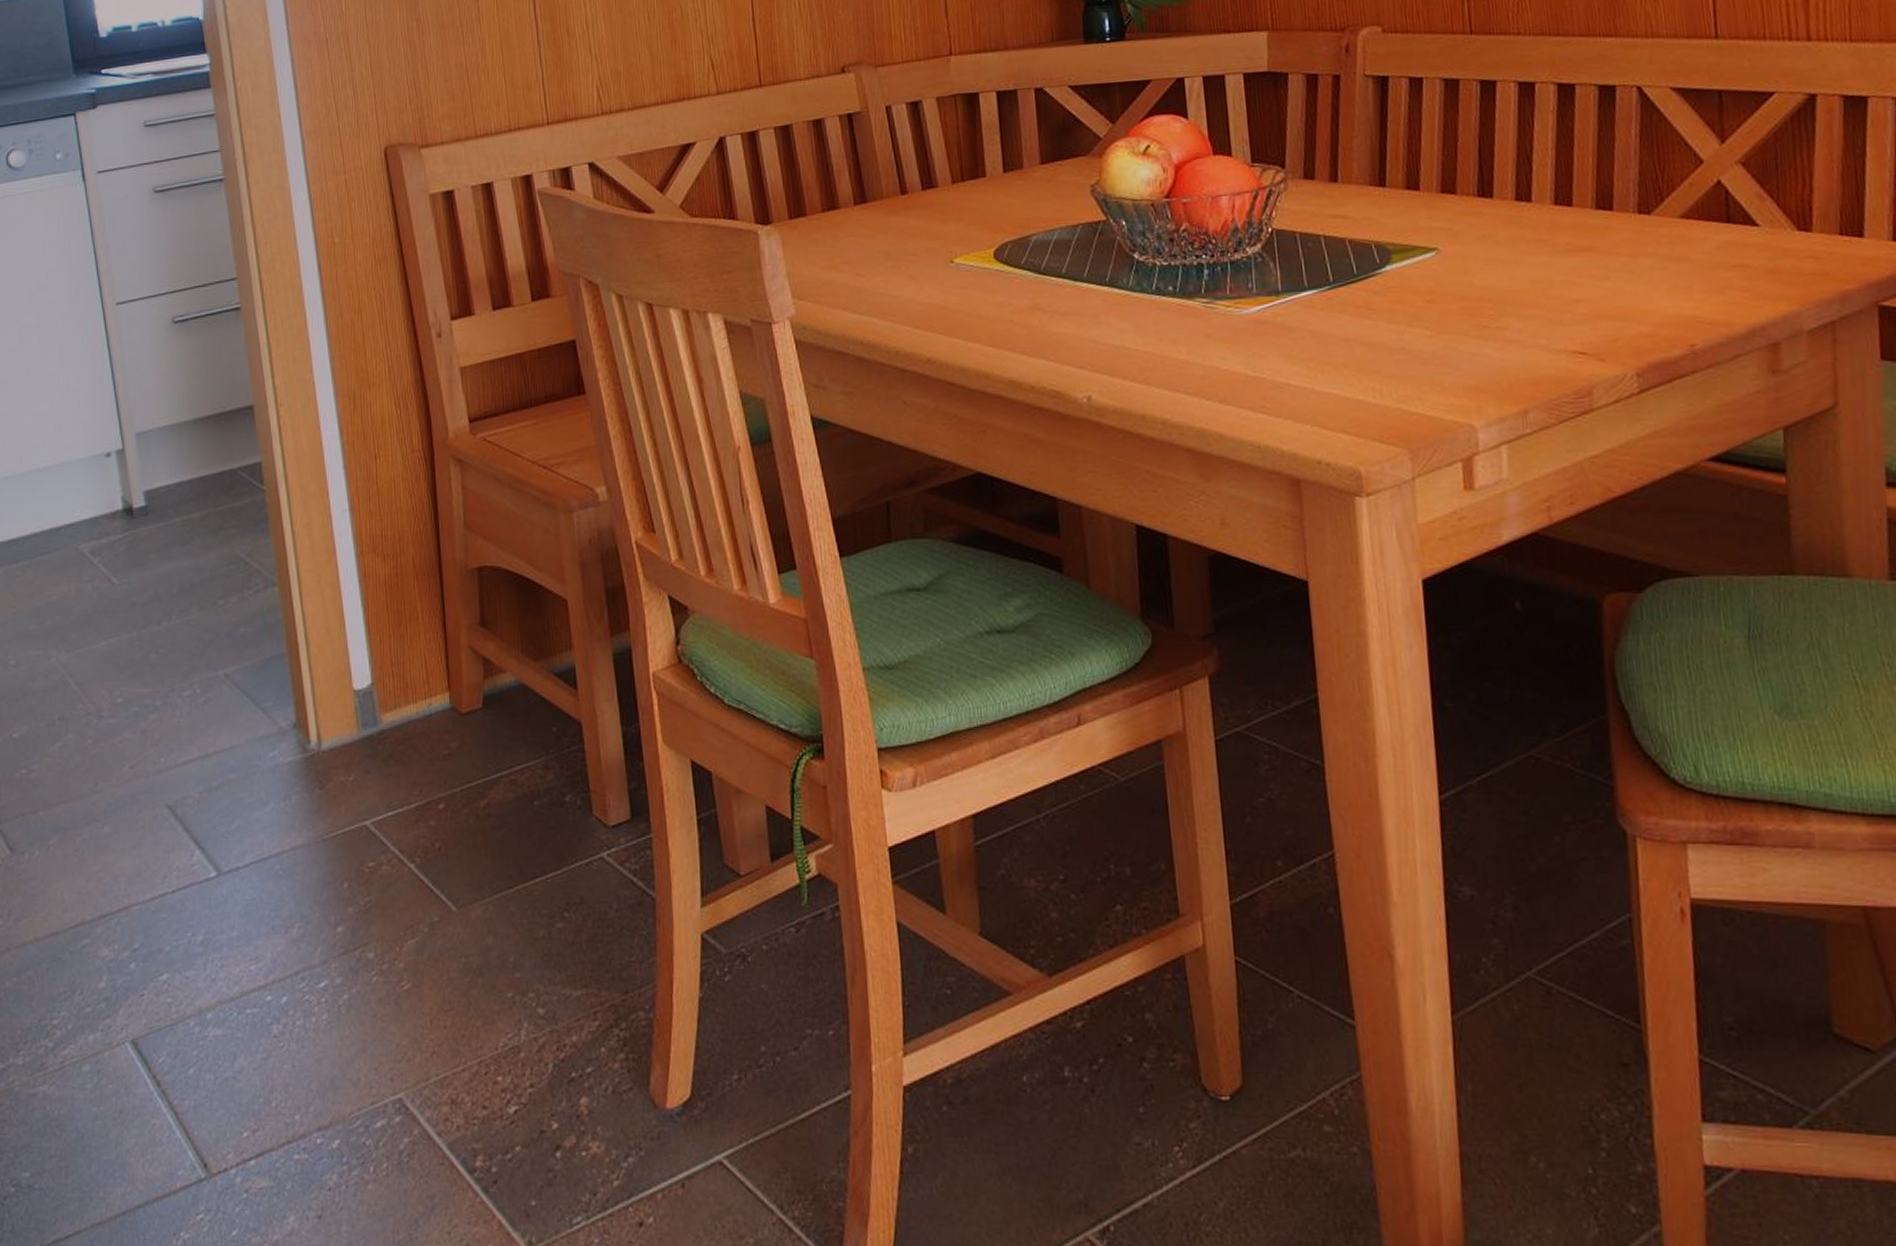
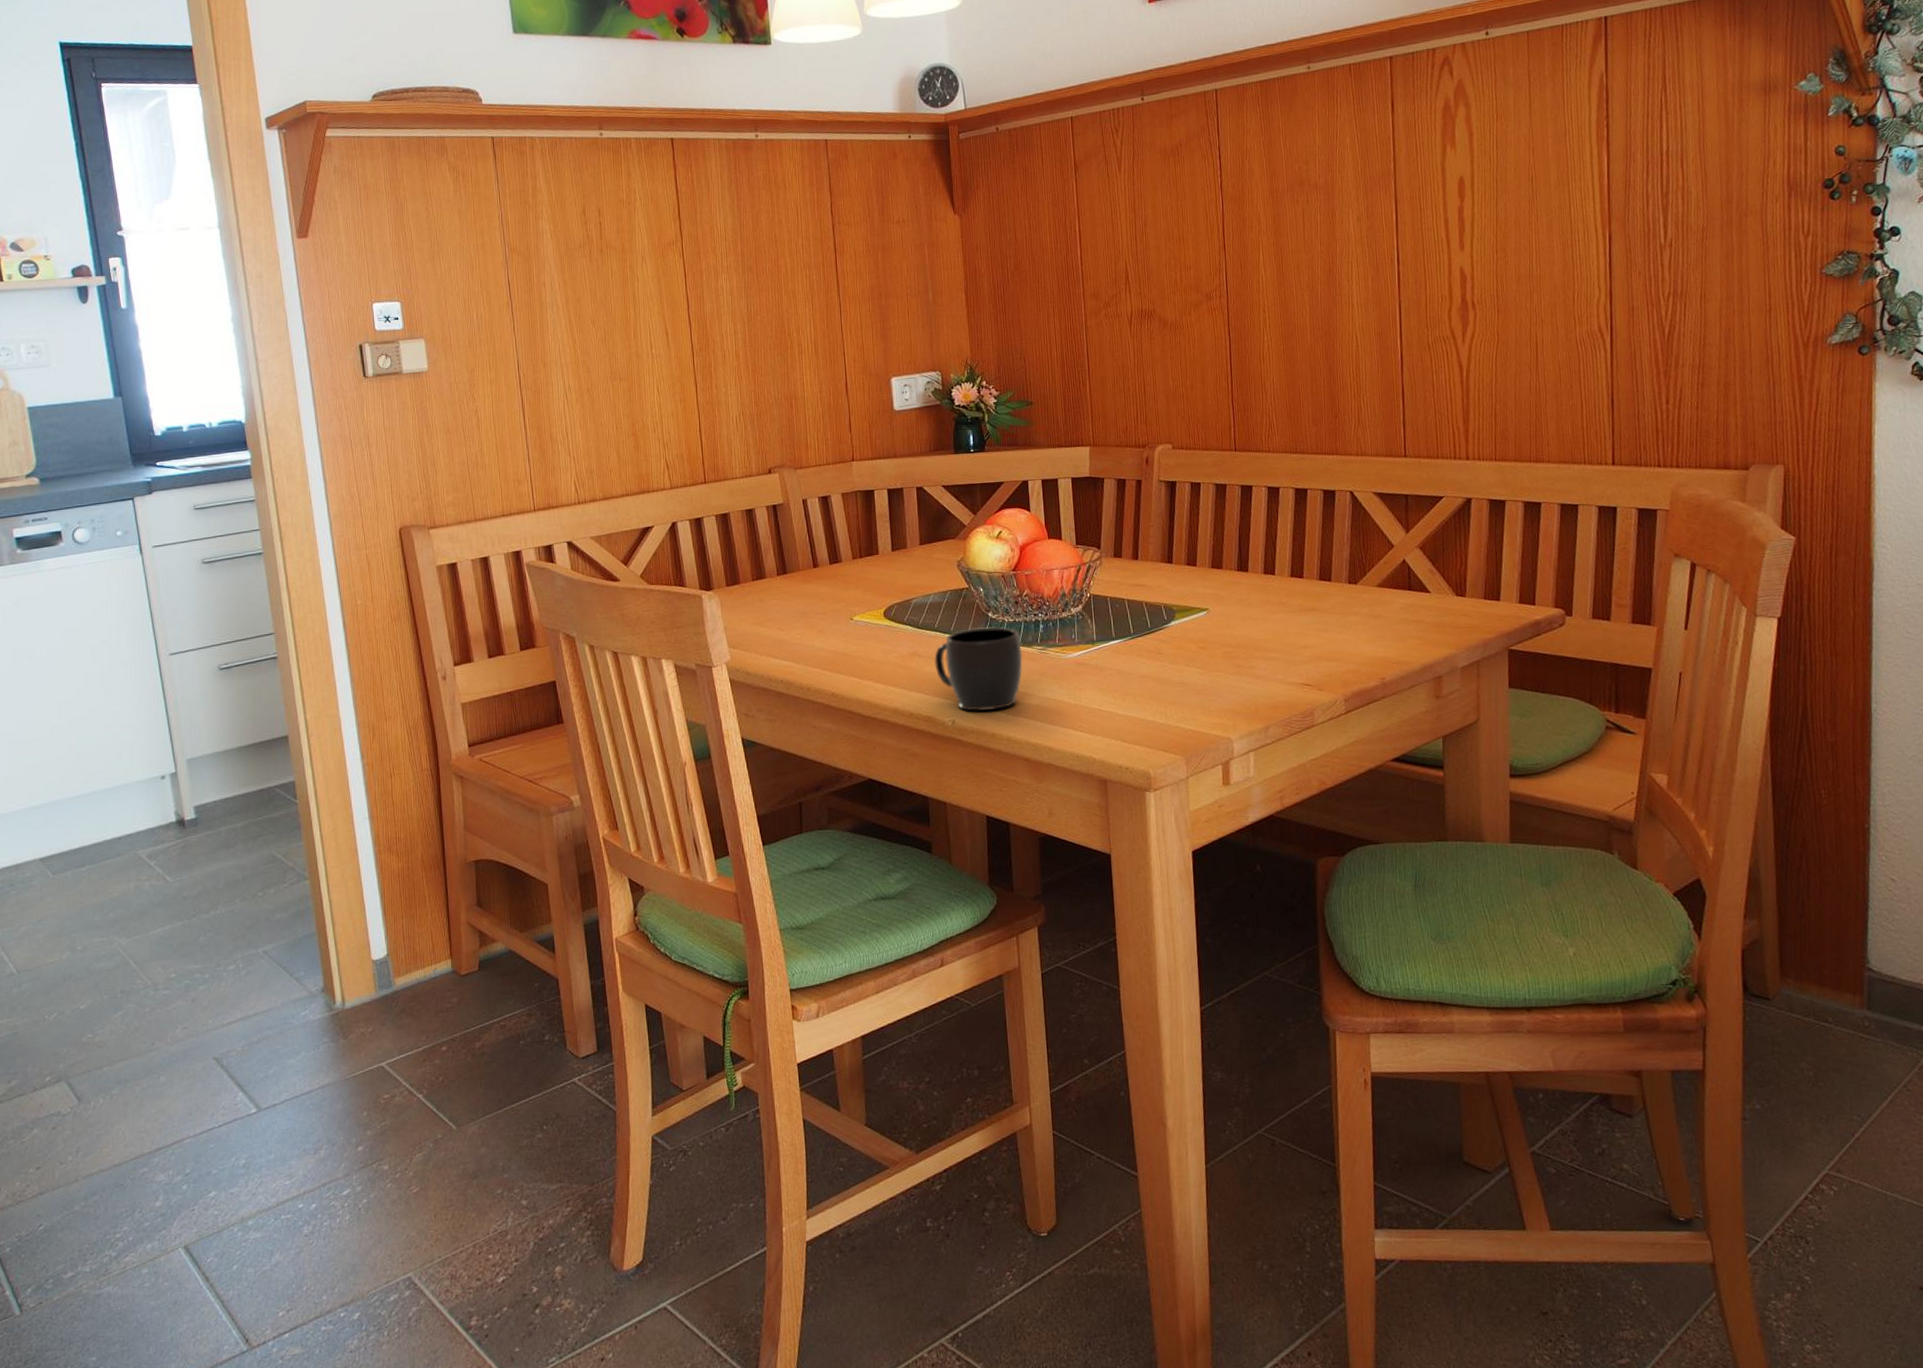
mug: none [1062,272,1182,384] -> present [934,627,1023,711]

